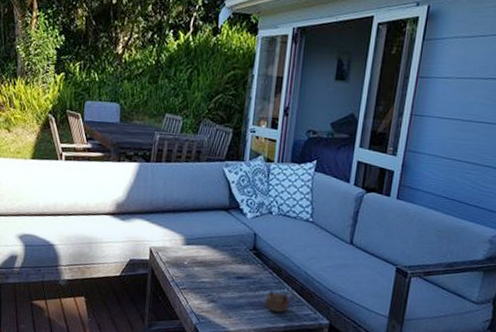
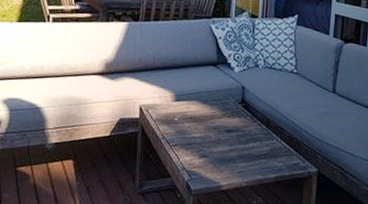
cup: present [265,291,296,313] -> none [255,142,285,164]

